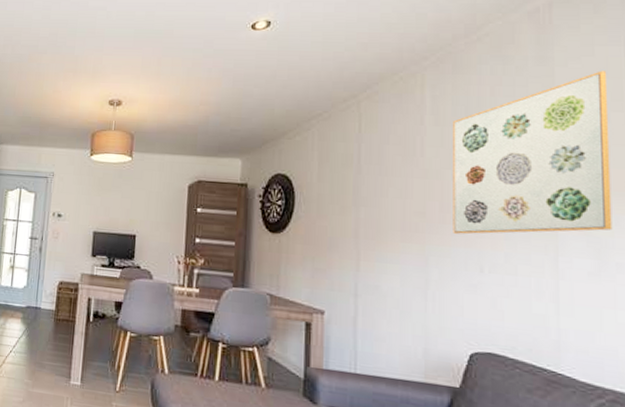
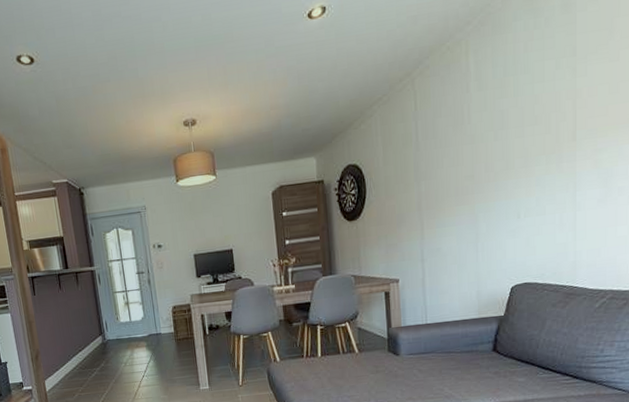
wall art: present [453,71,613,235] -> none [494,9,619,189]

